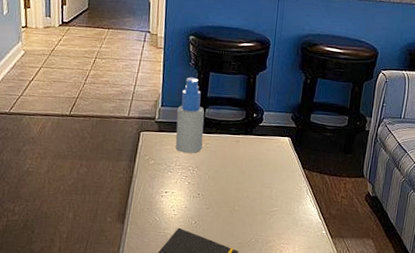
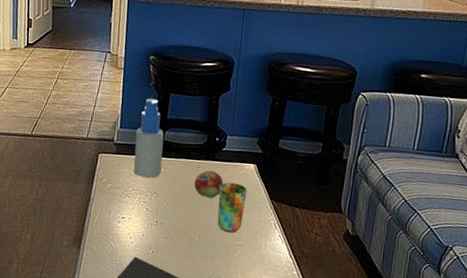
fruit: none [233,144,261,170] -> present [194,170,223,198]
cup: none [255,154,282,201] -> present [217,182,247,233]

